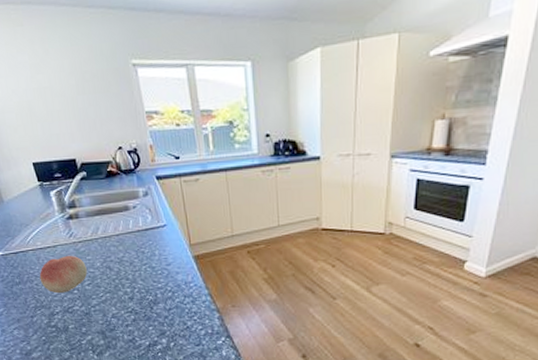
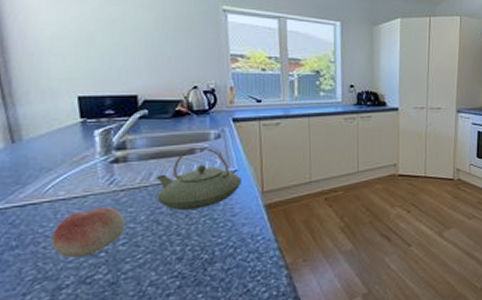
teapot: none [102,203,171,259] -> present [156,146,241,210]

